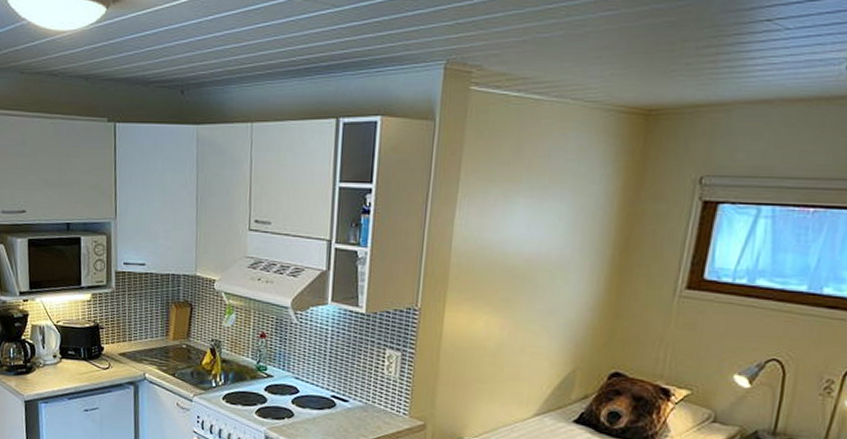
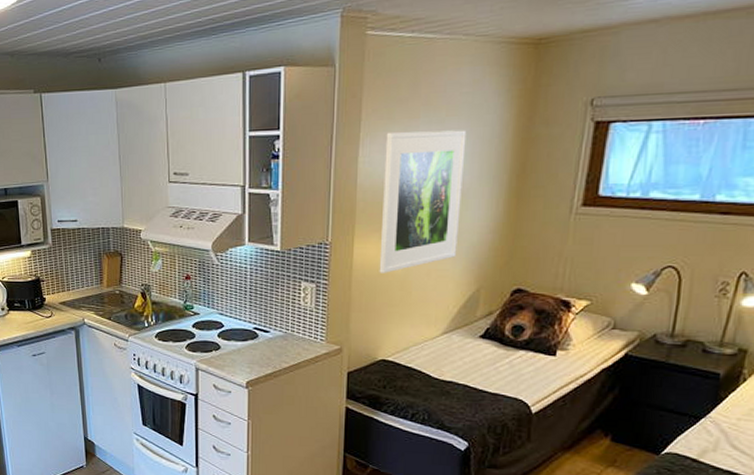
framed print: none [470,194,570,346] -> present [379,130,467,273]

